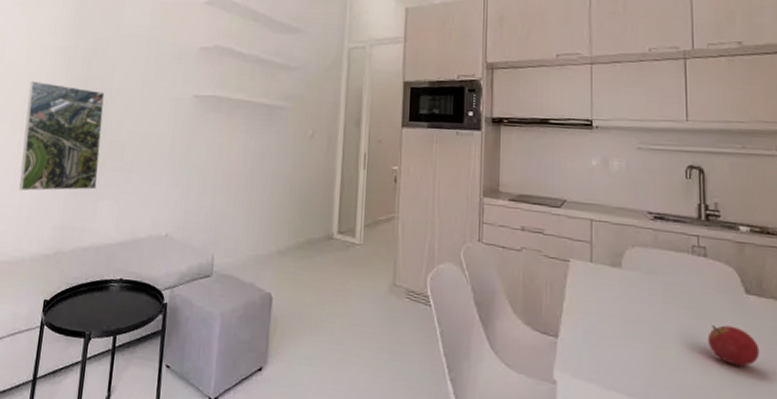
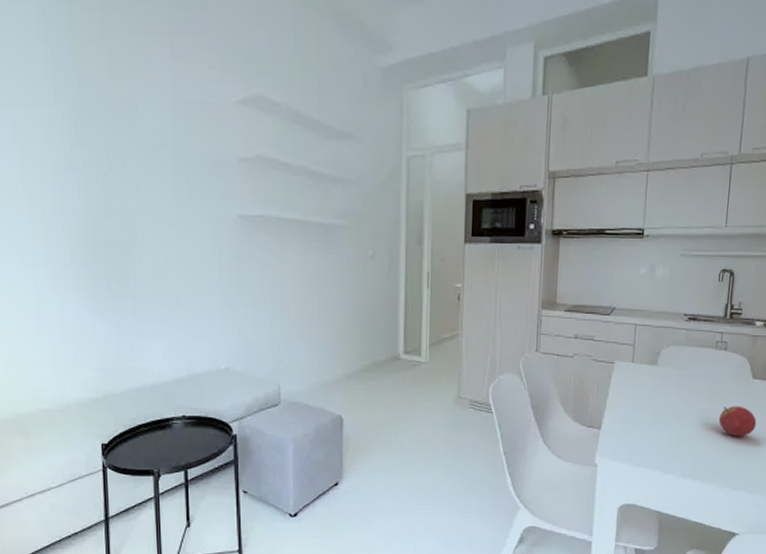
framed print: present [19,81,105,191] -> none [33,204,140,332]

